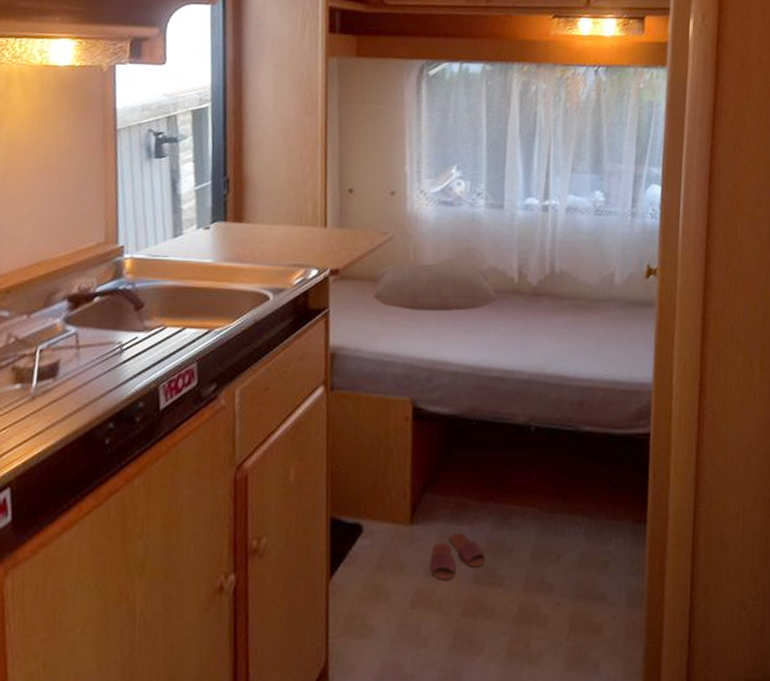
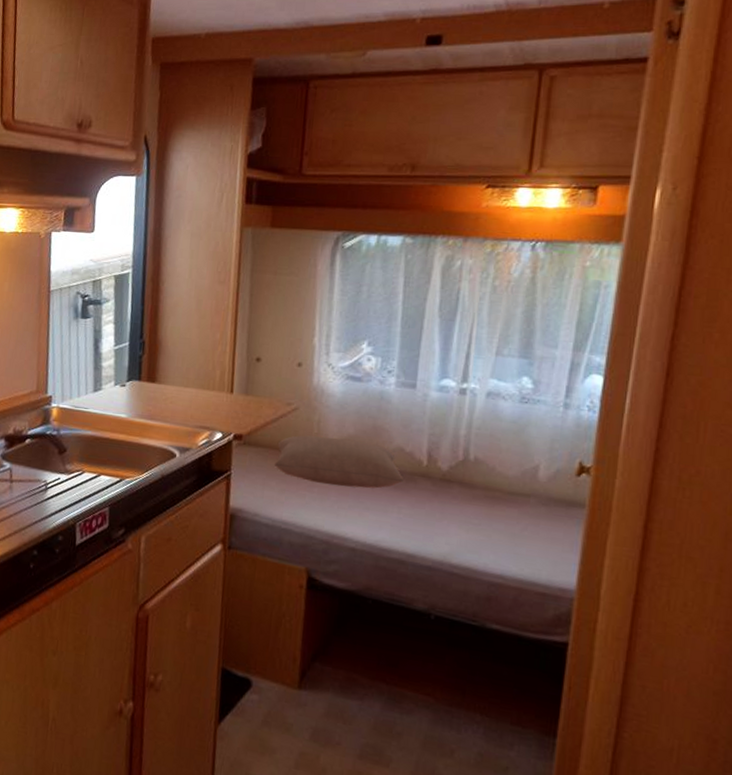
slippers: present [430,532,485,580] -> none [315,706,373,750]

